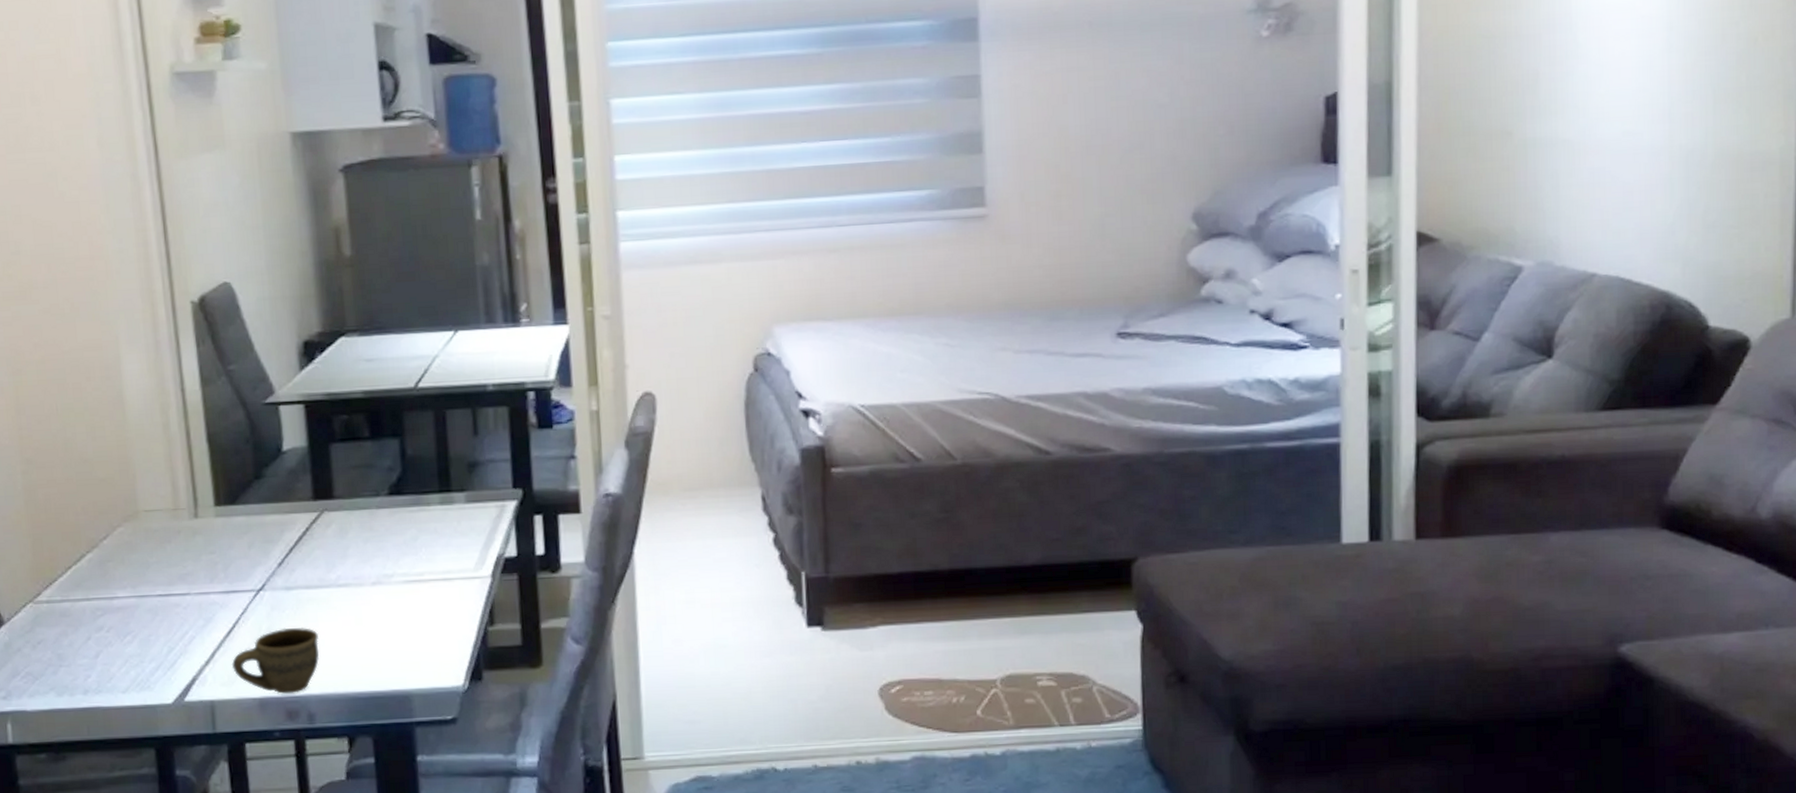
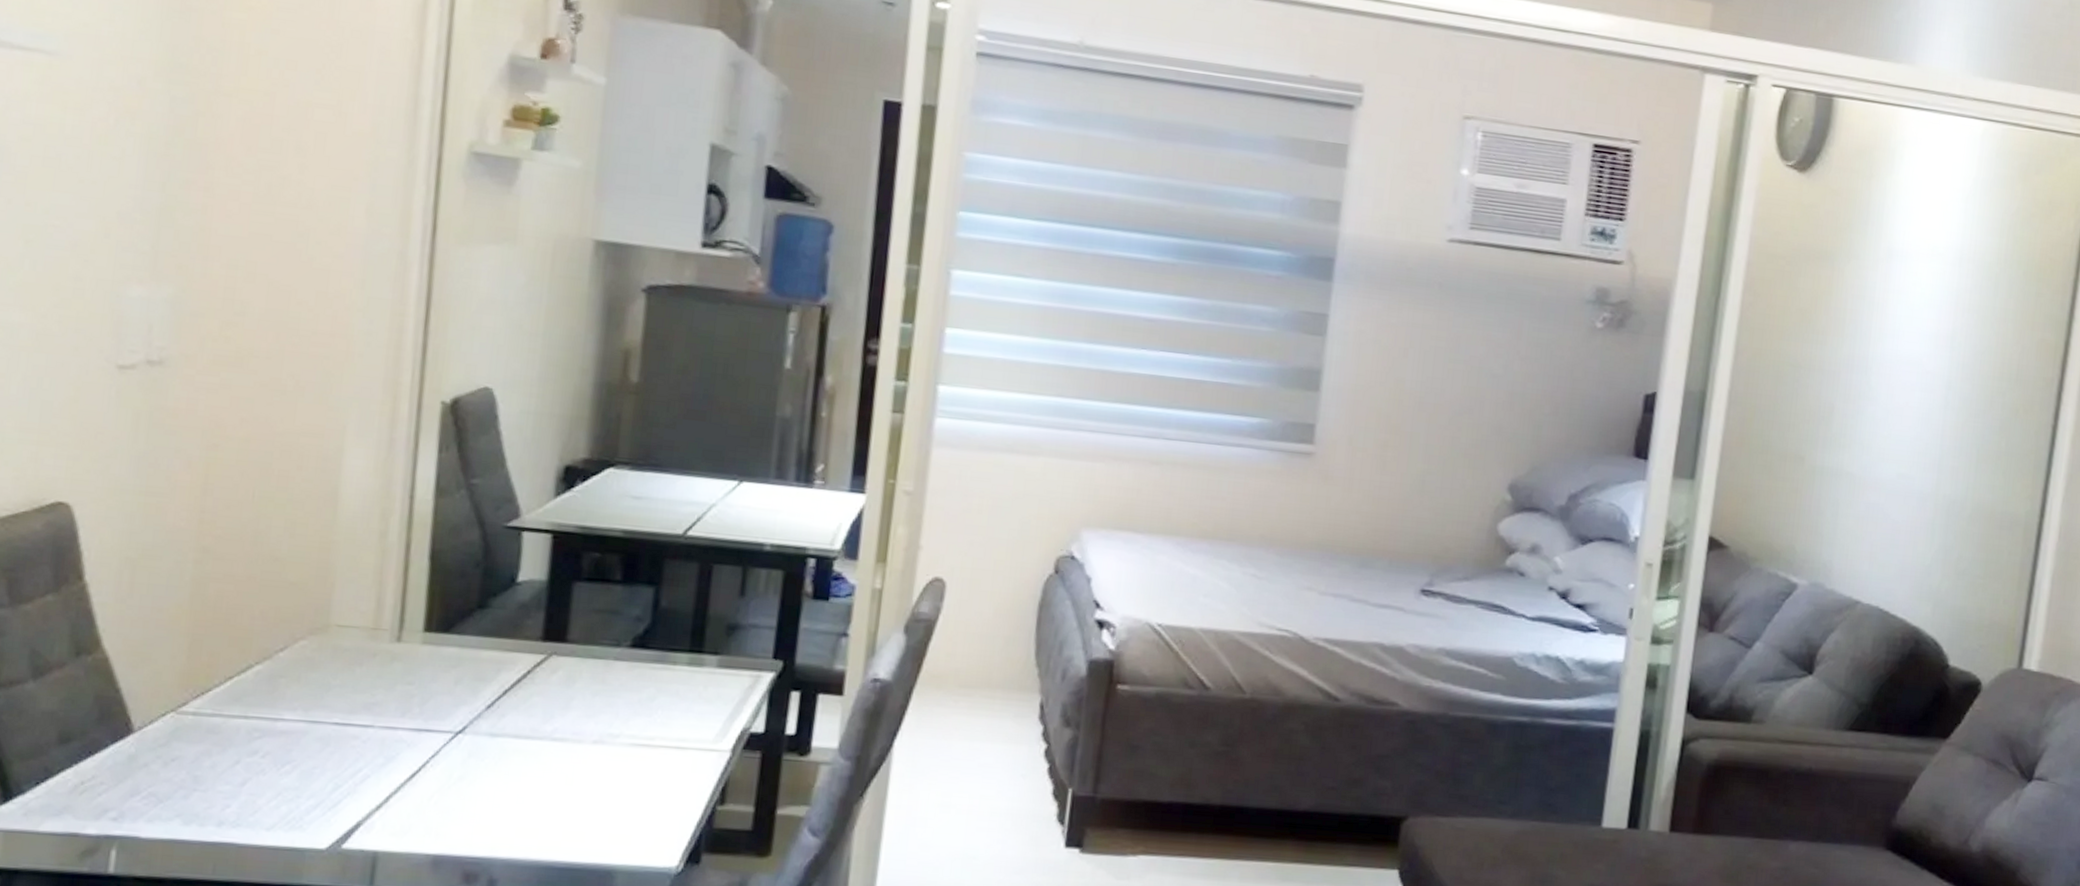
cup: present [231,627,319,694] -> none [407,778,518,853]

